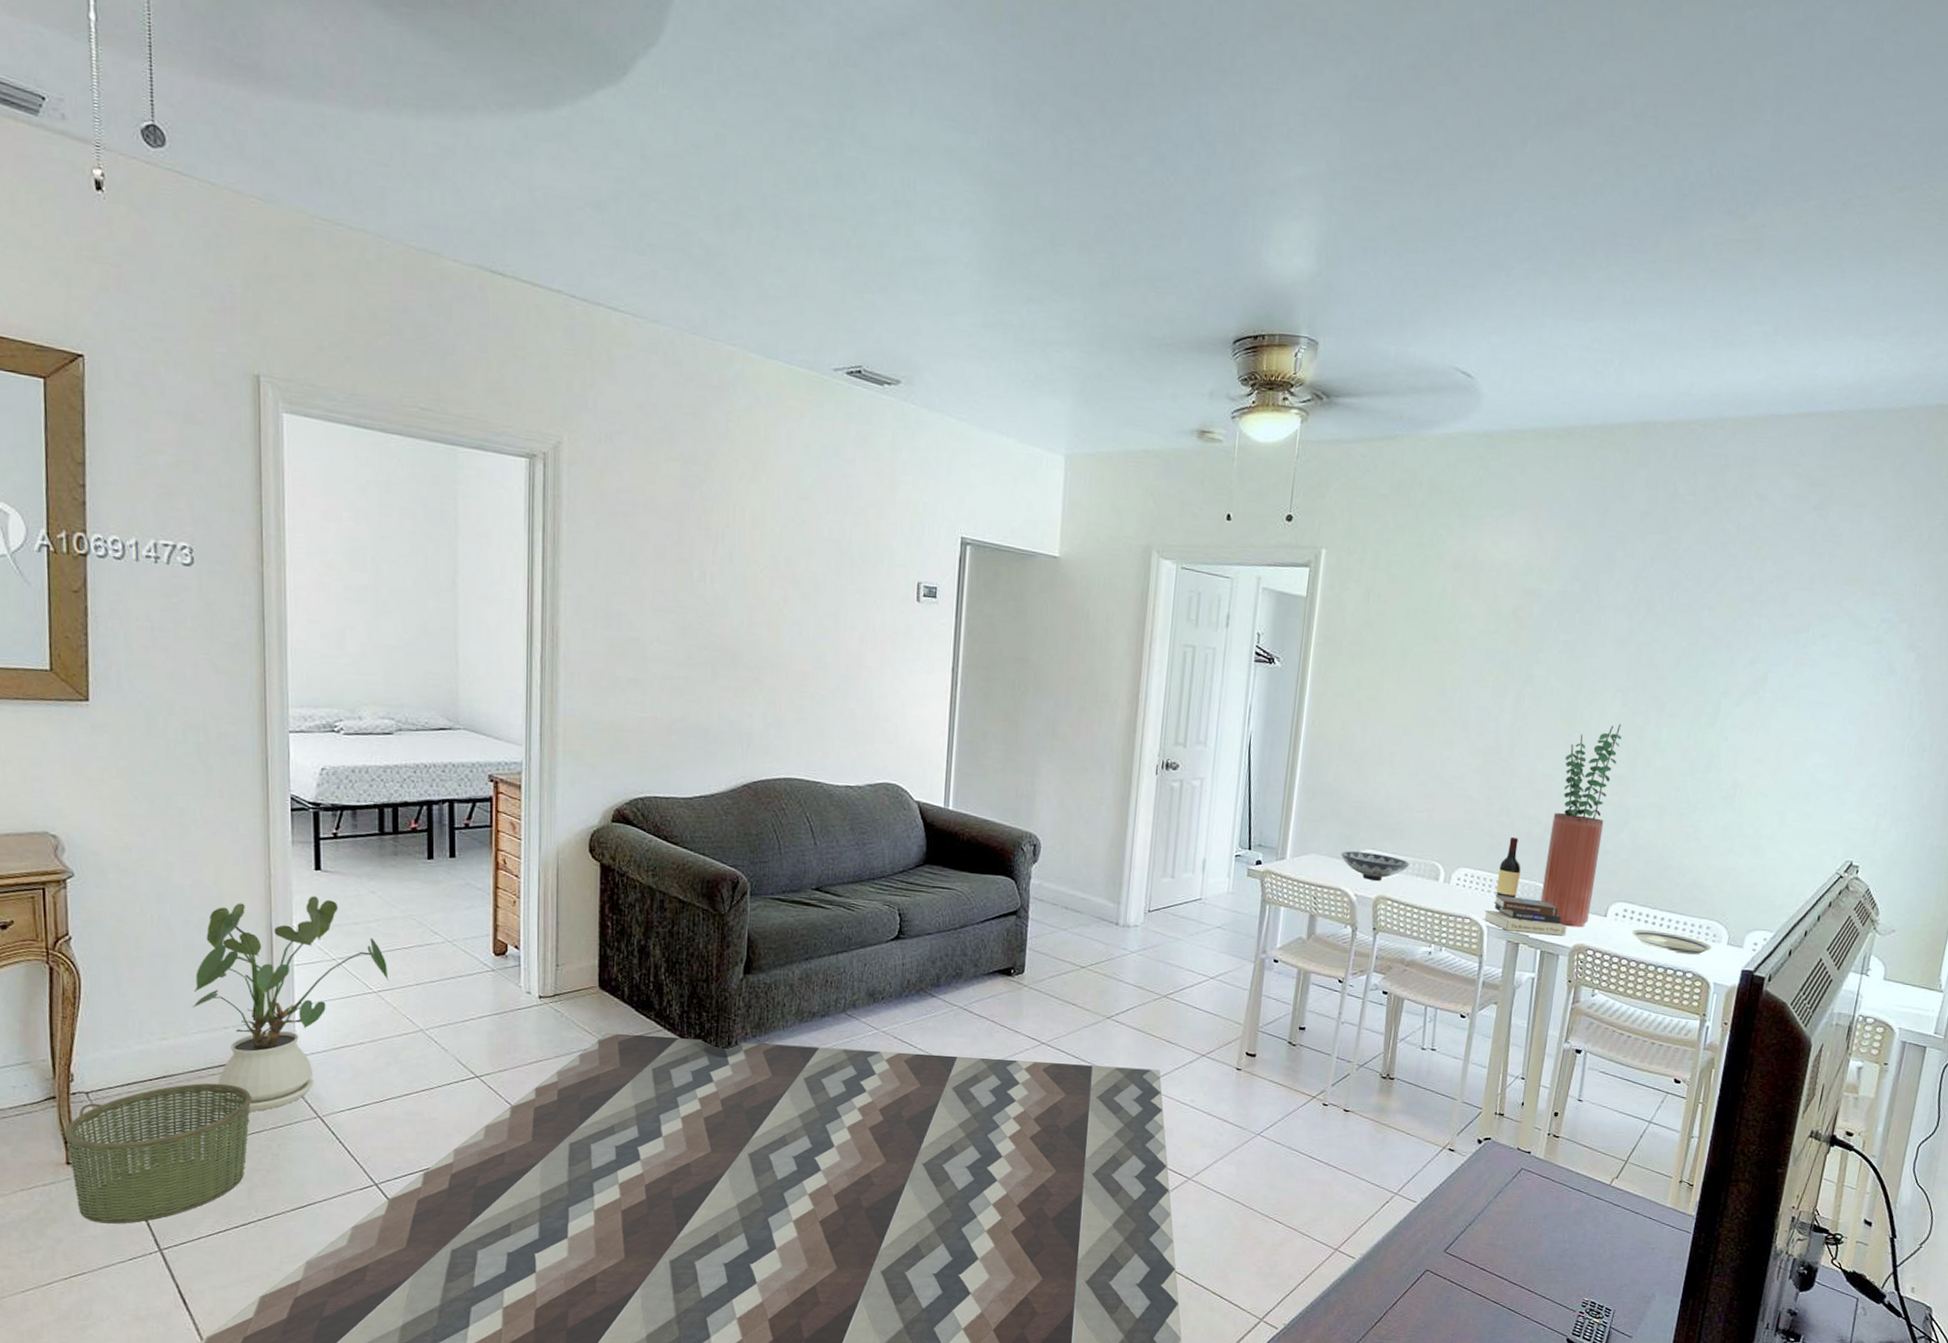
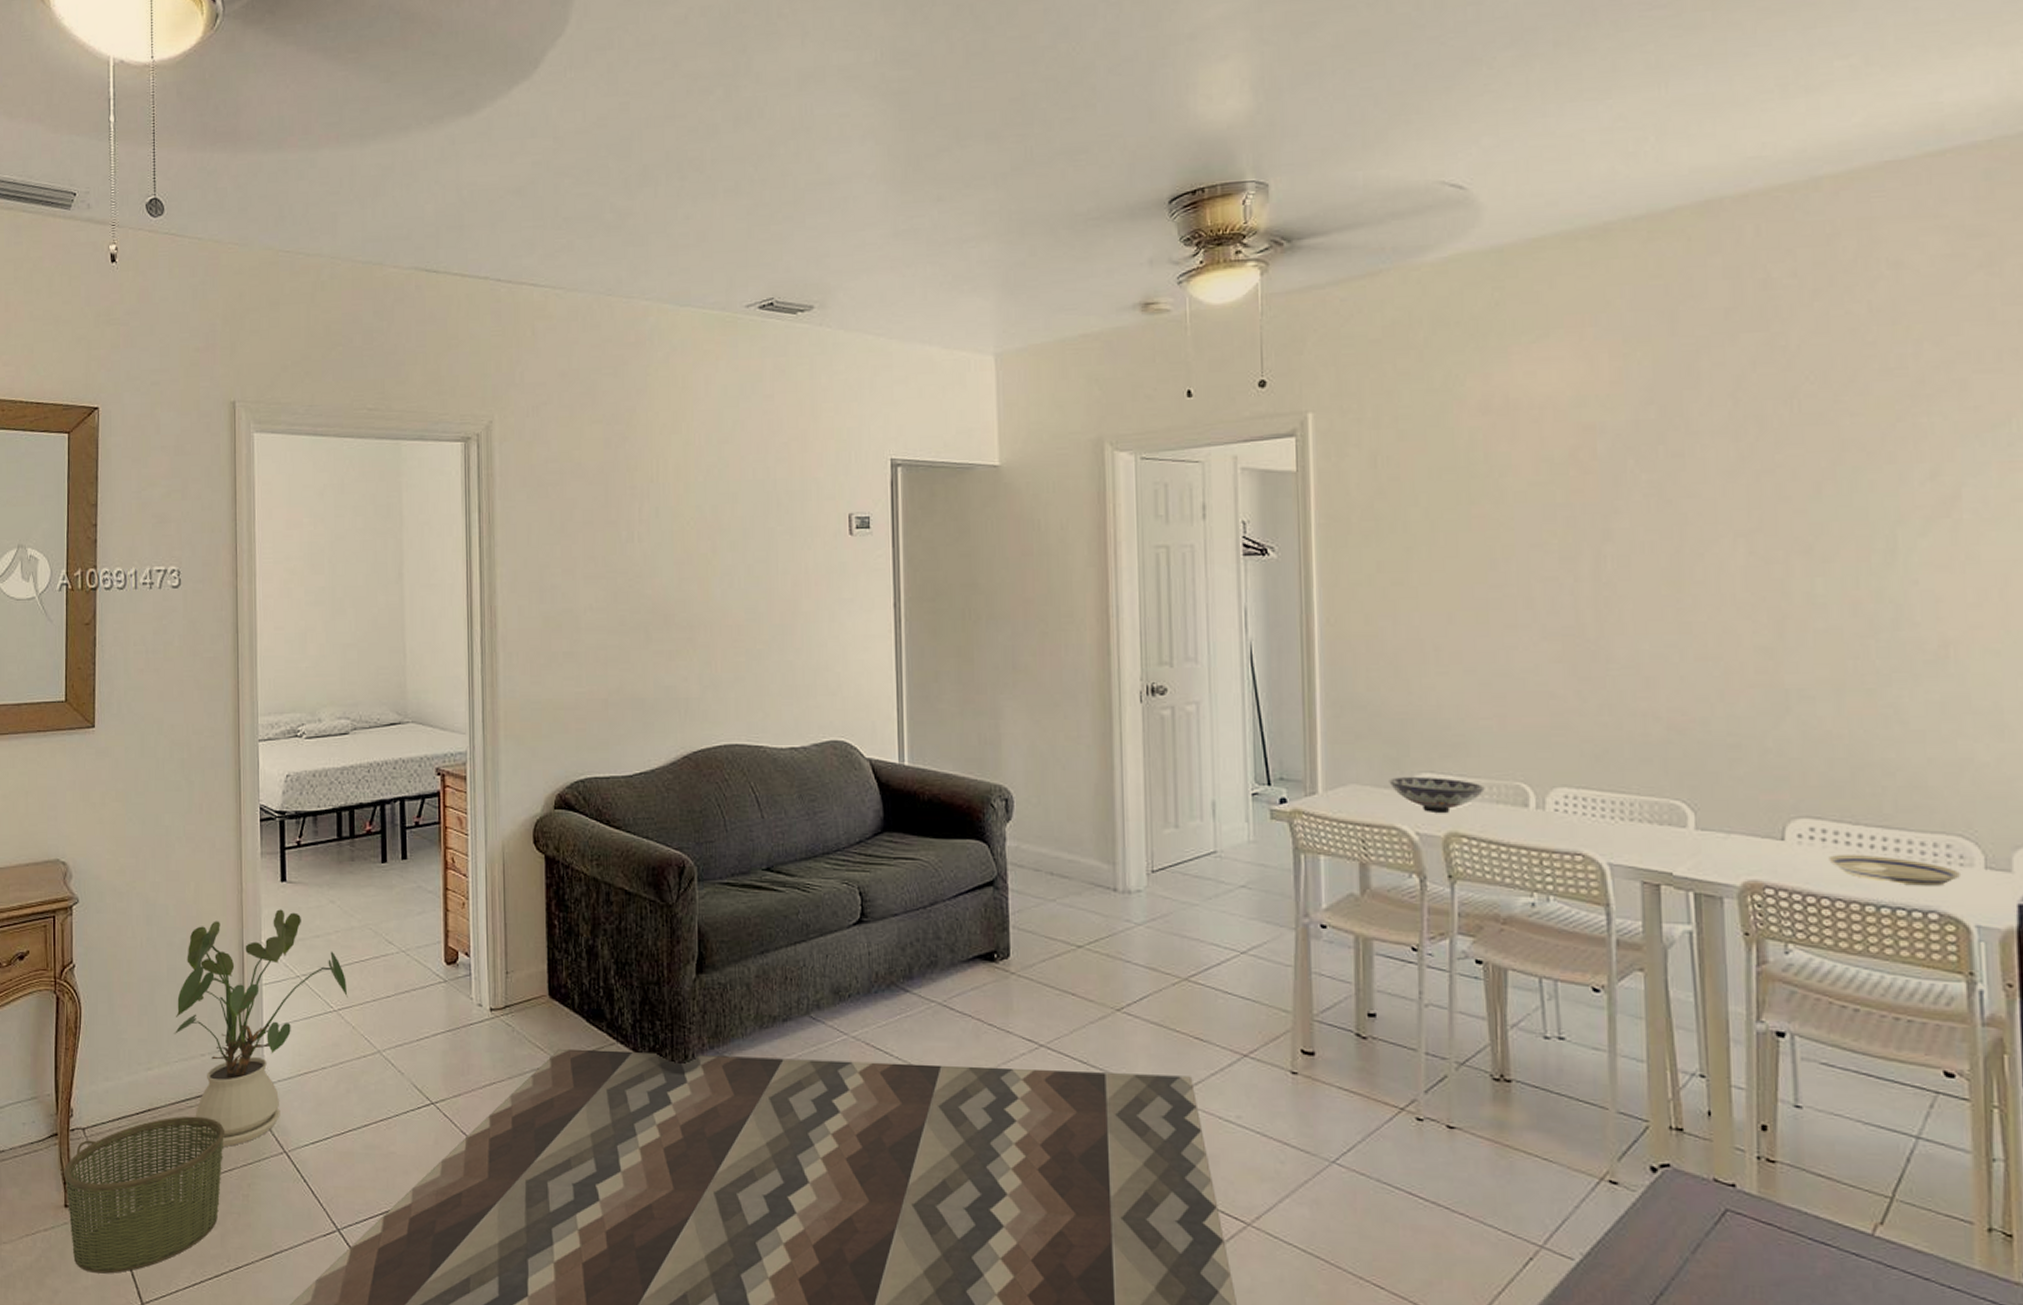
books: present [1484,895,1567,936] -> none [1602,820,1728,871]
wine bottle: present [1494,836,1521,911] -> none [1612,741,1645,843]
vase: present [1540,724,1622,928] -> none [1677,579,1758,858]

